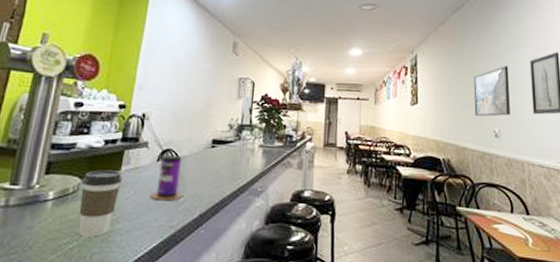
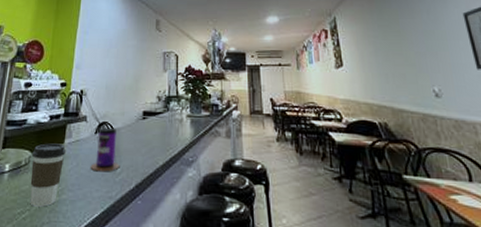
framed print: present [473,65,510,117] -> none [401,21,449,76]

